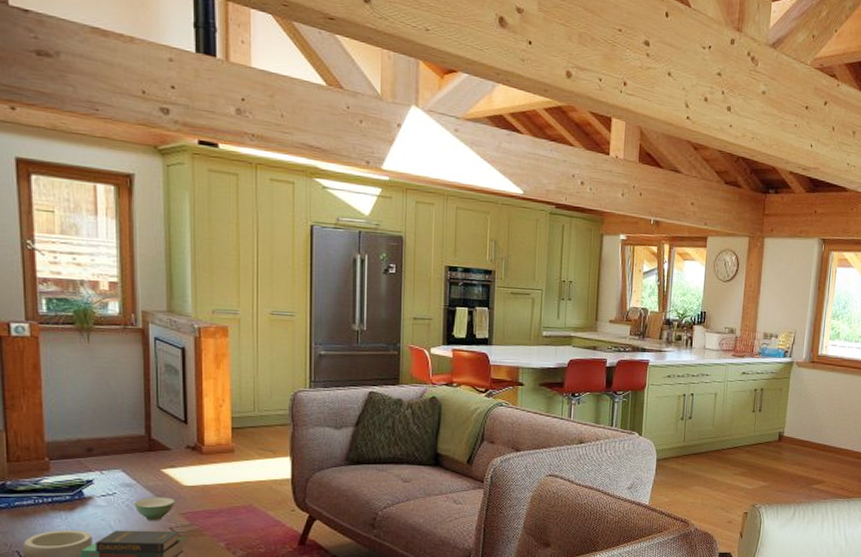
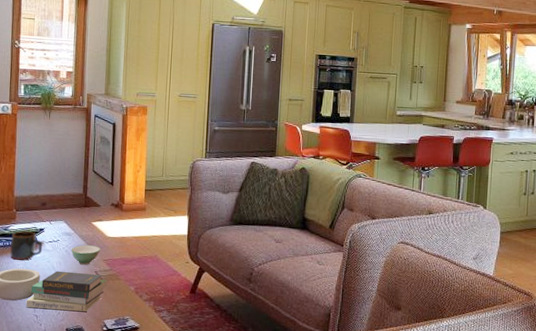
mug: none [45,484,93,520] -> present [10,231,43,260]

